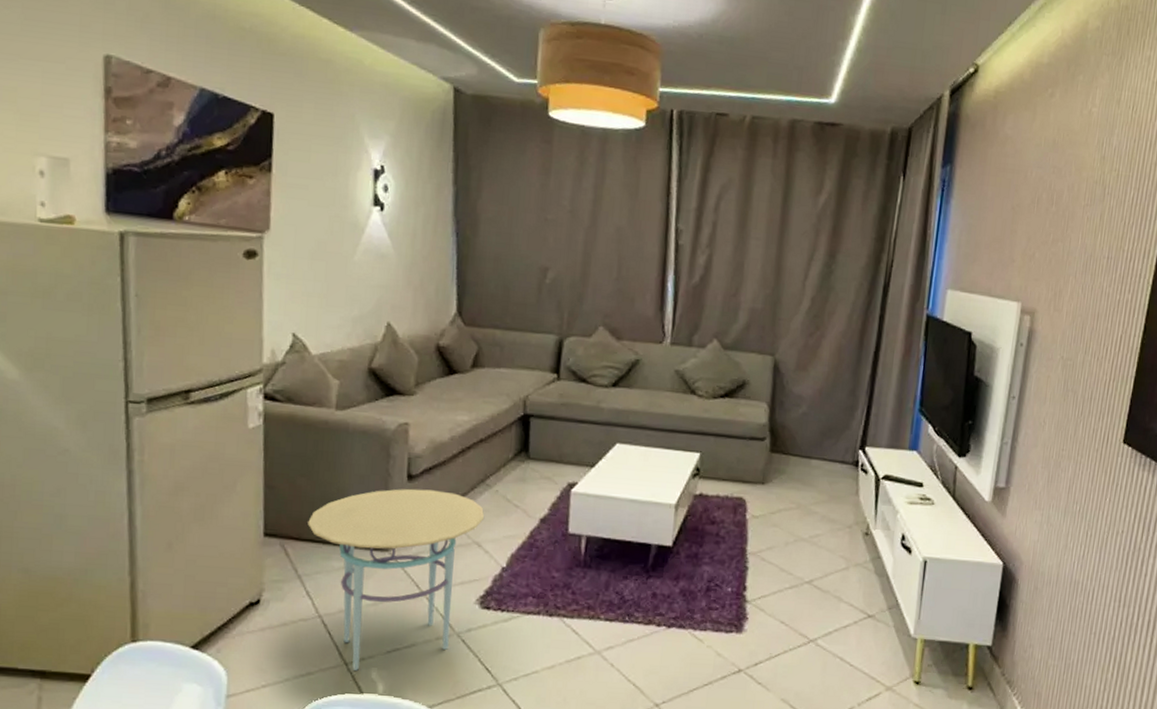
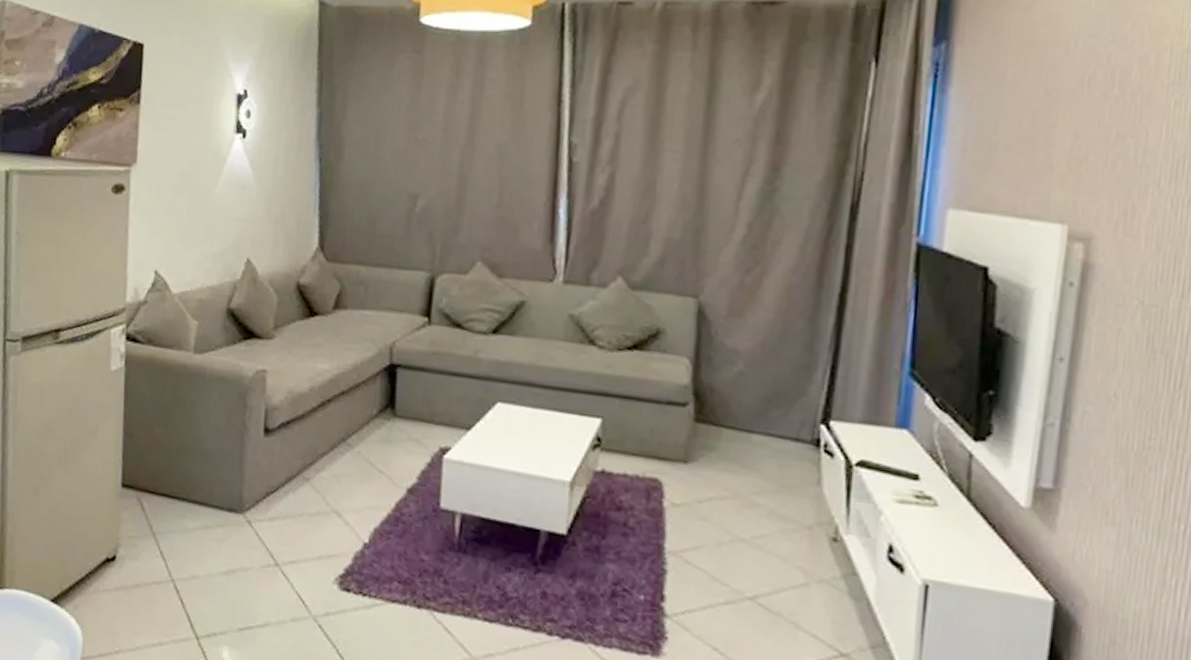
side table: present [308,488,485,670] -> none [163,443,346,647]

